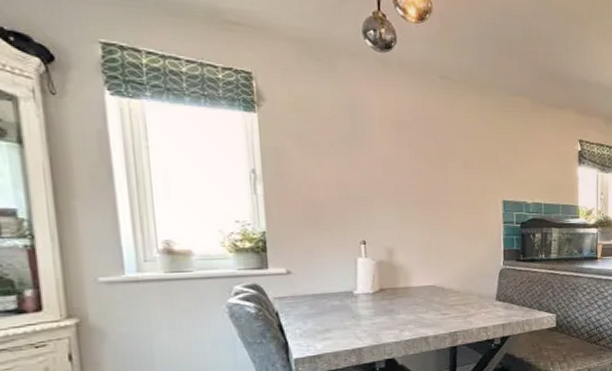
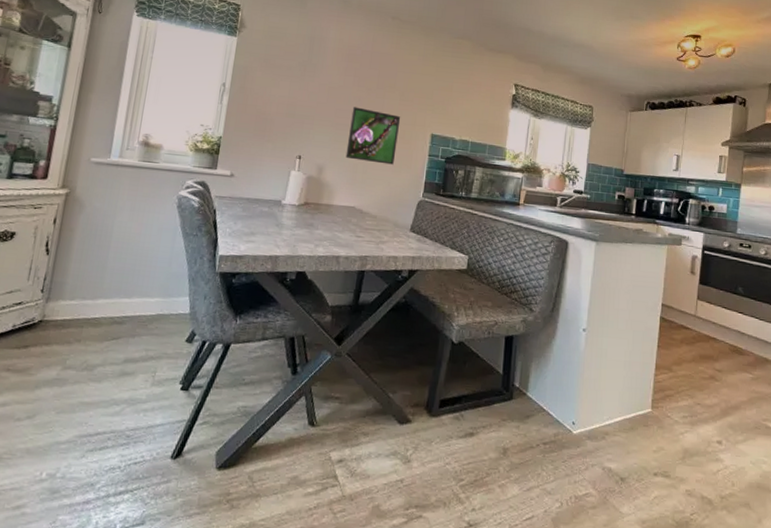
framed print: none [414,181,469,238] -> present [345,107,401,165]

